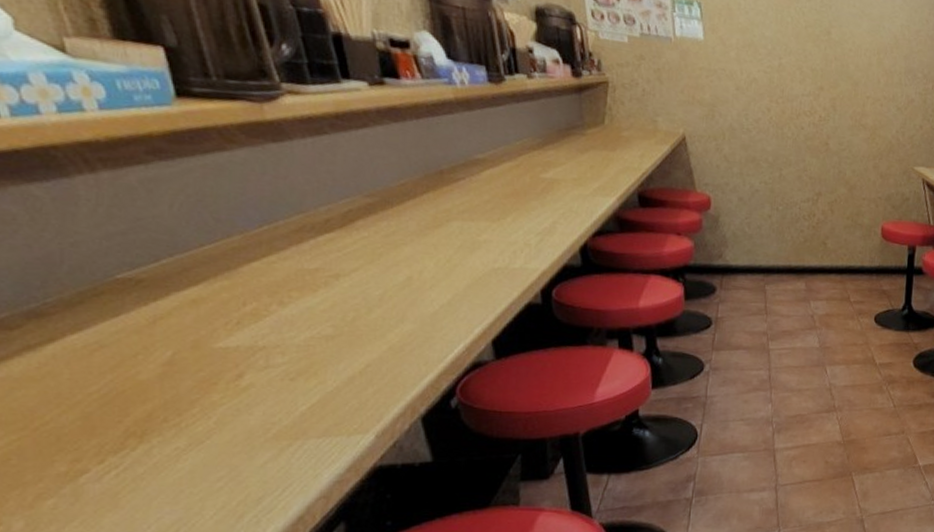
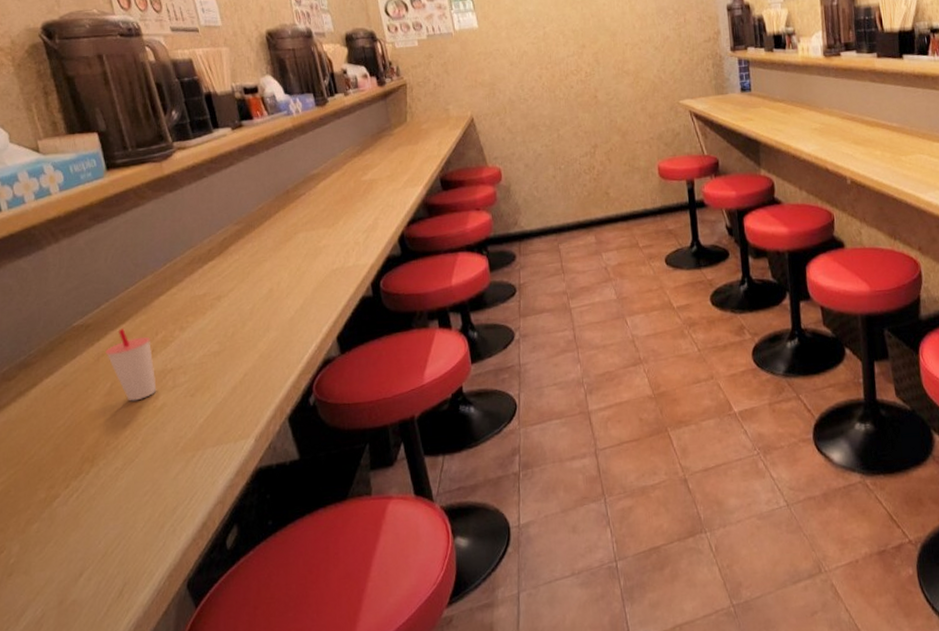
cup: none [166,291,241,377] -> present [105,328,157,402]

